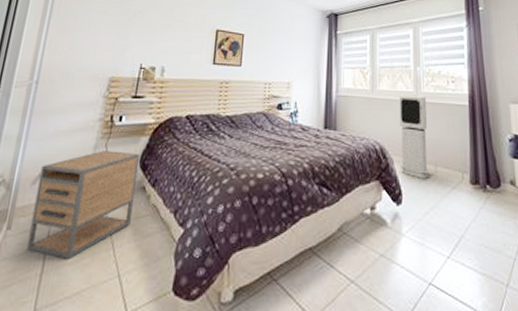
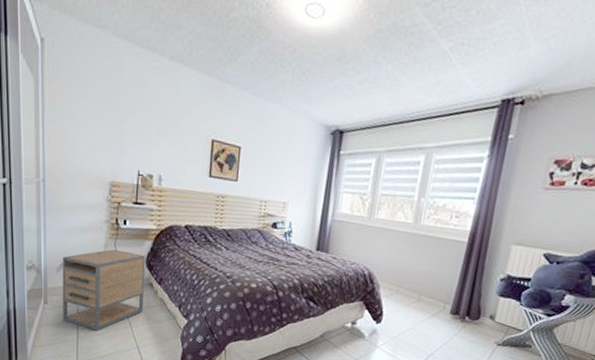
air purifier: present [400,95,429,178] -> none [386,225,424,305]

